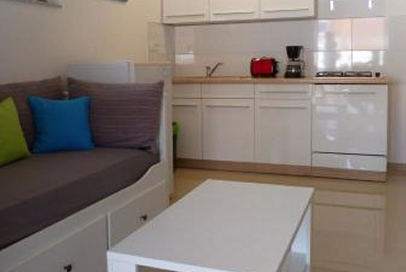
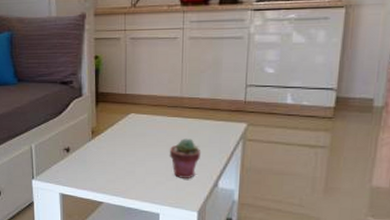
potted succulent: none [244,203,275,245] -> present [169,138,202,180]

